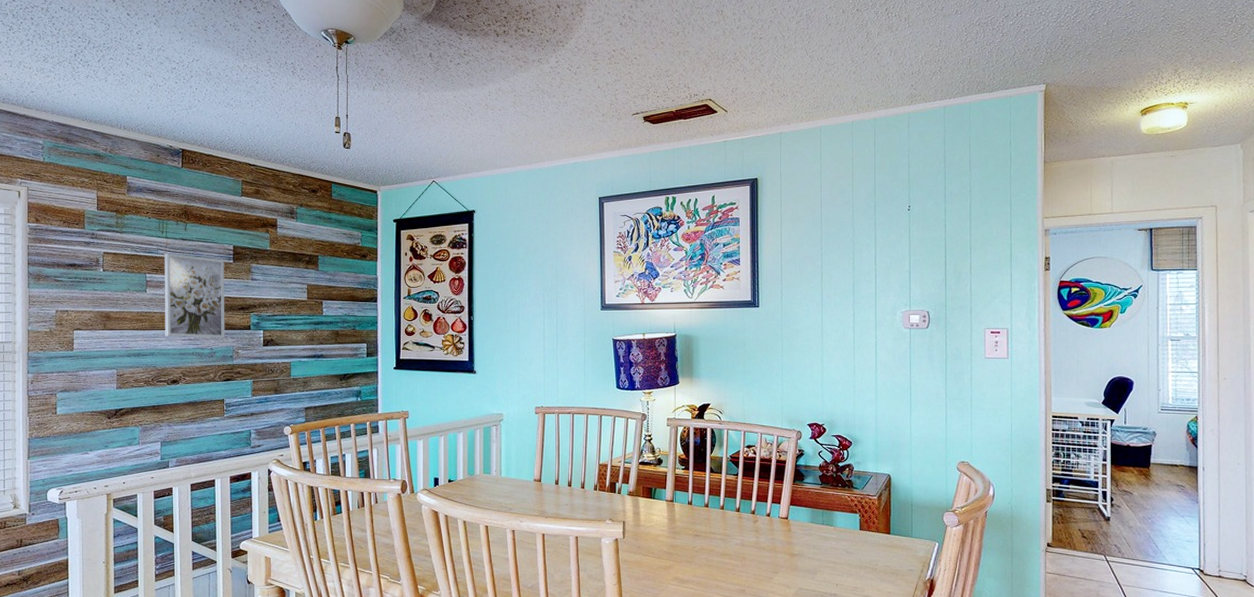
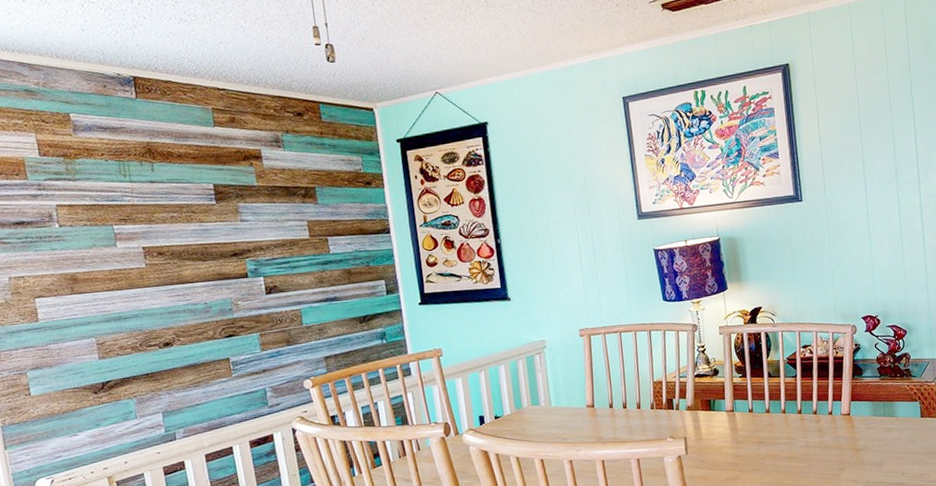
wall art: present [164,253,225,339] -> none [131,199,220,295]

